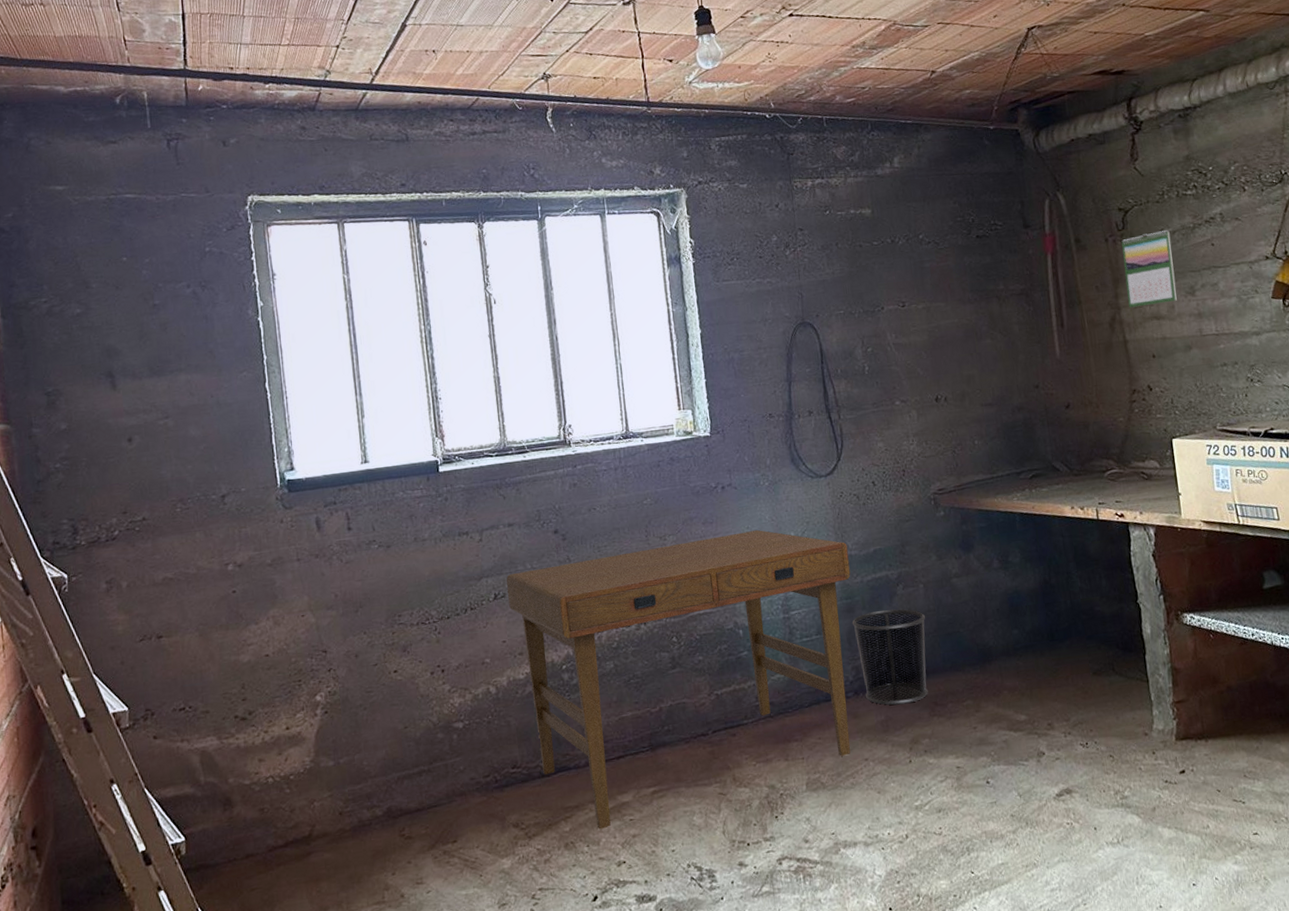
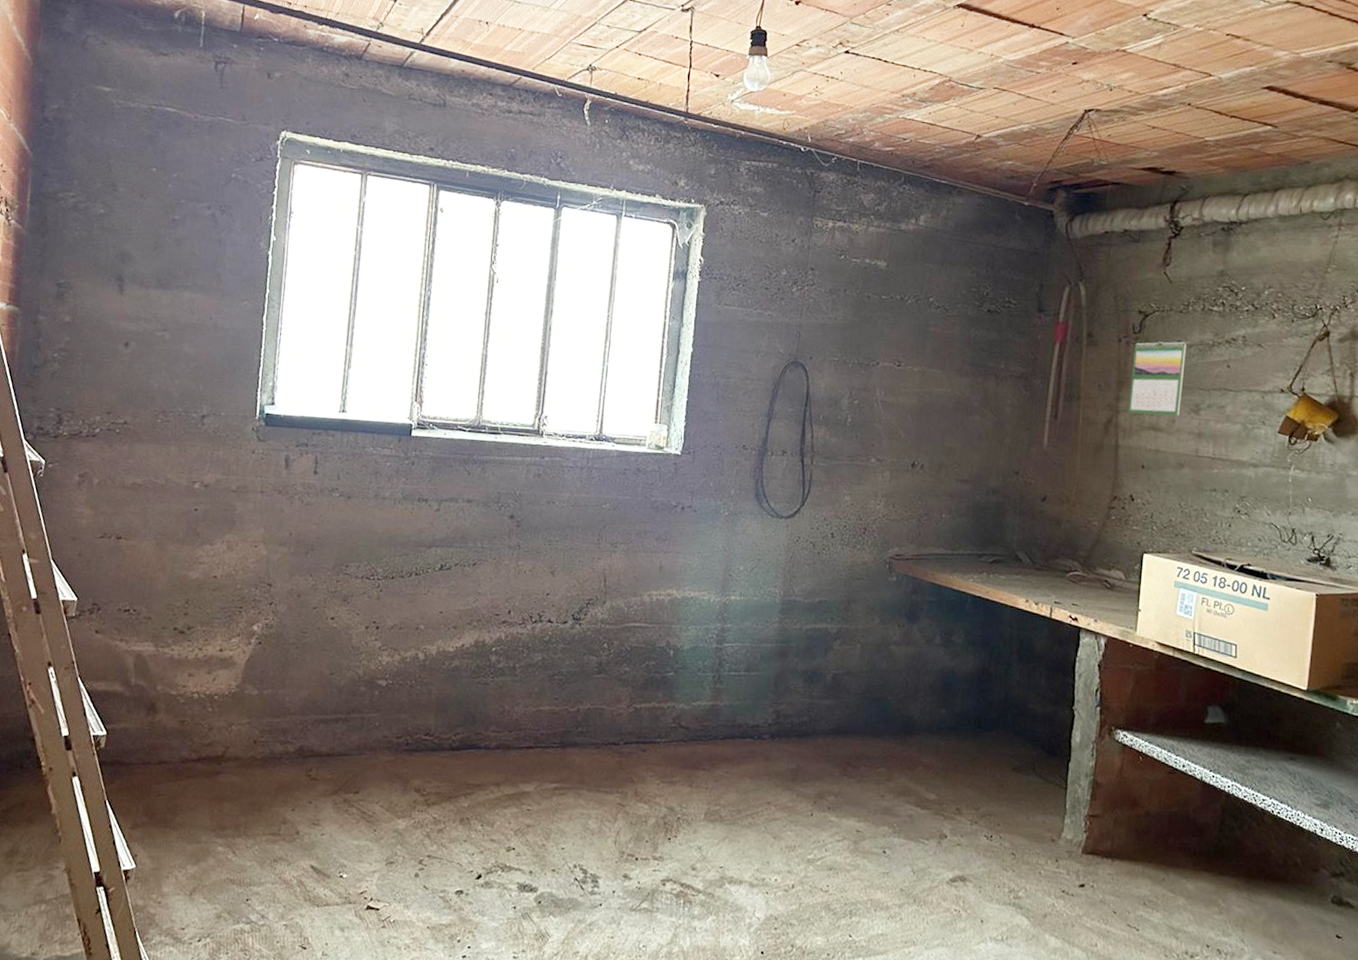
desk: present [506,529,851,830] -> none [453,548,794,813]
waste bin: present [851,609,928,705] -> none [781,660,857,758]

